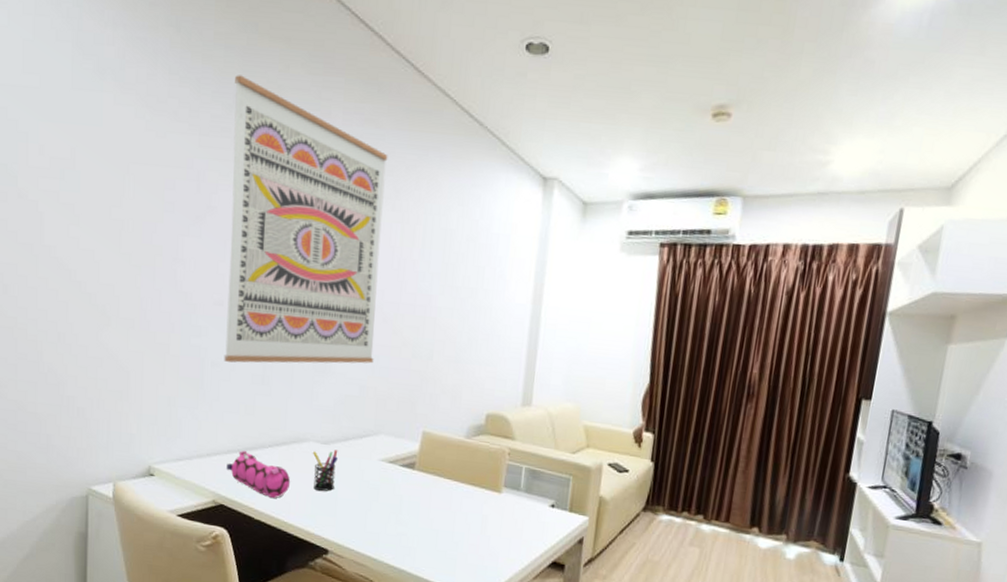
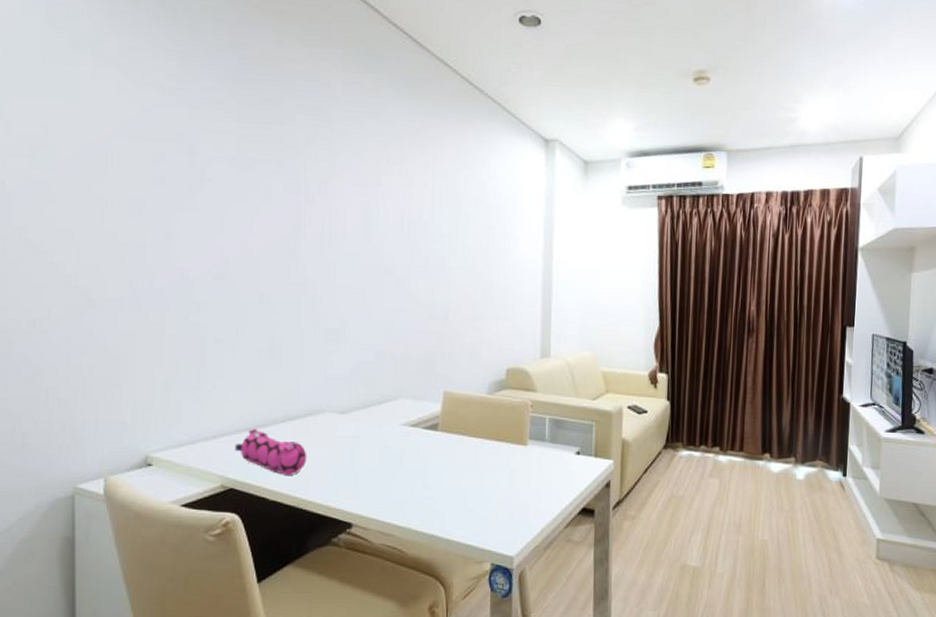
wall art: present [224,75,388,364] -> none [227,47,391,338]
pen holder: present [312,450,338,491] -> none [329,418,357,462]

